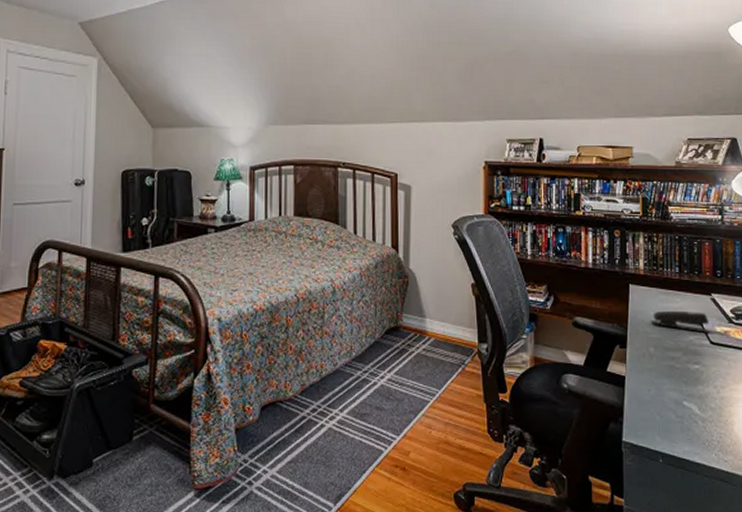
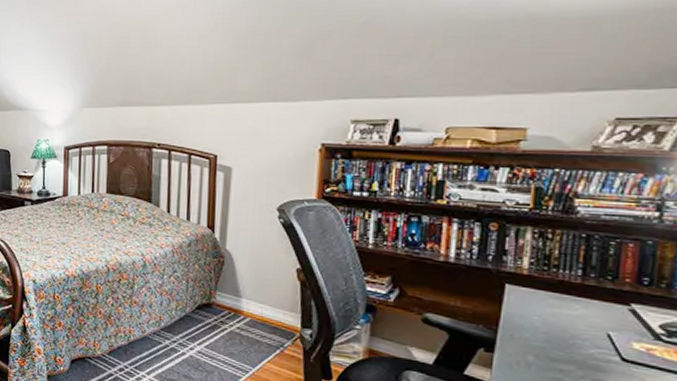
stapler: present [650,310,710,333] -> none [531,317,624,348]

